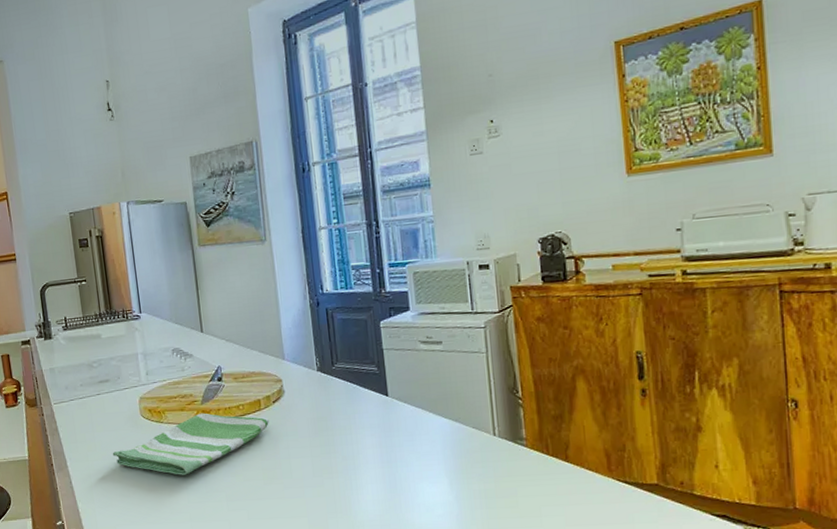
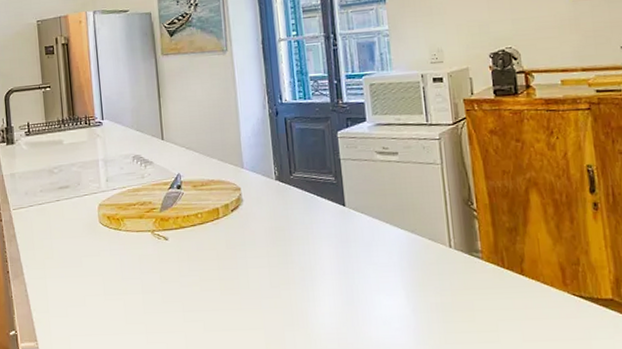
dish towel: present [112,413,270,475] -> none [69,220,228,285]

